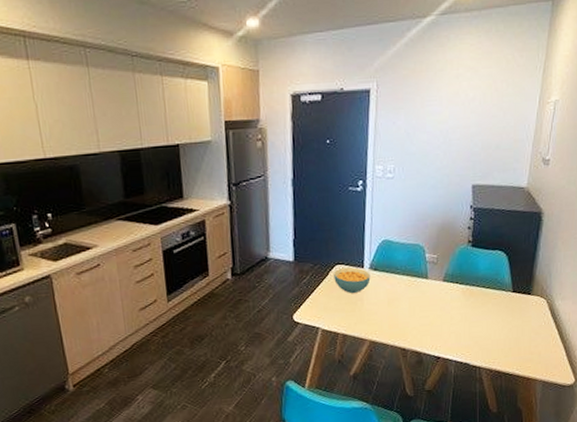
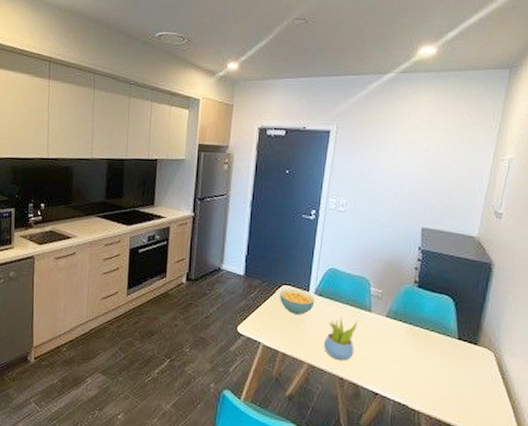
succulent plant: none [384,287,415,332] -> present [324,316,357,361]

